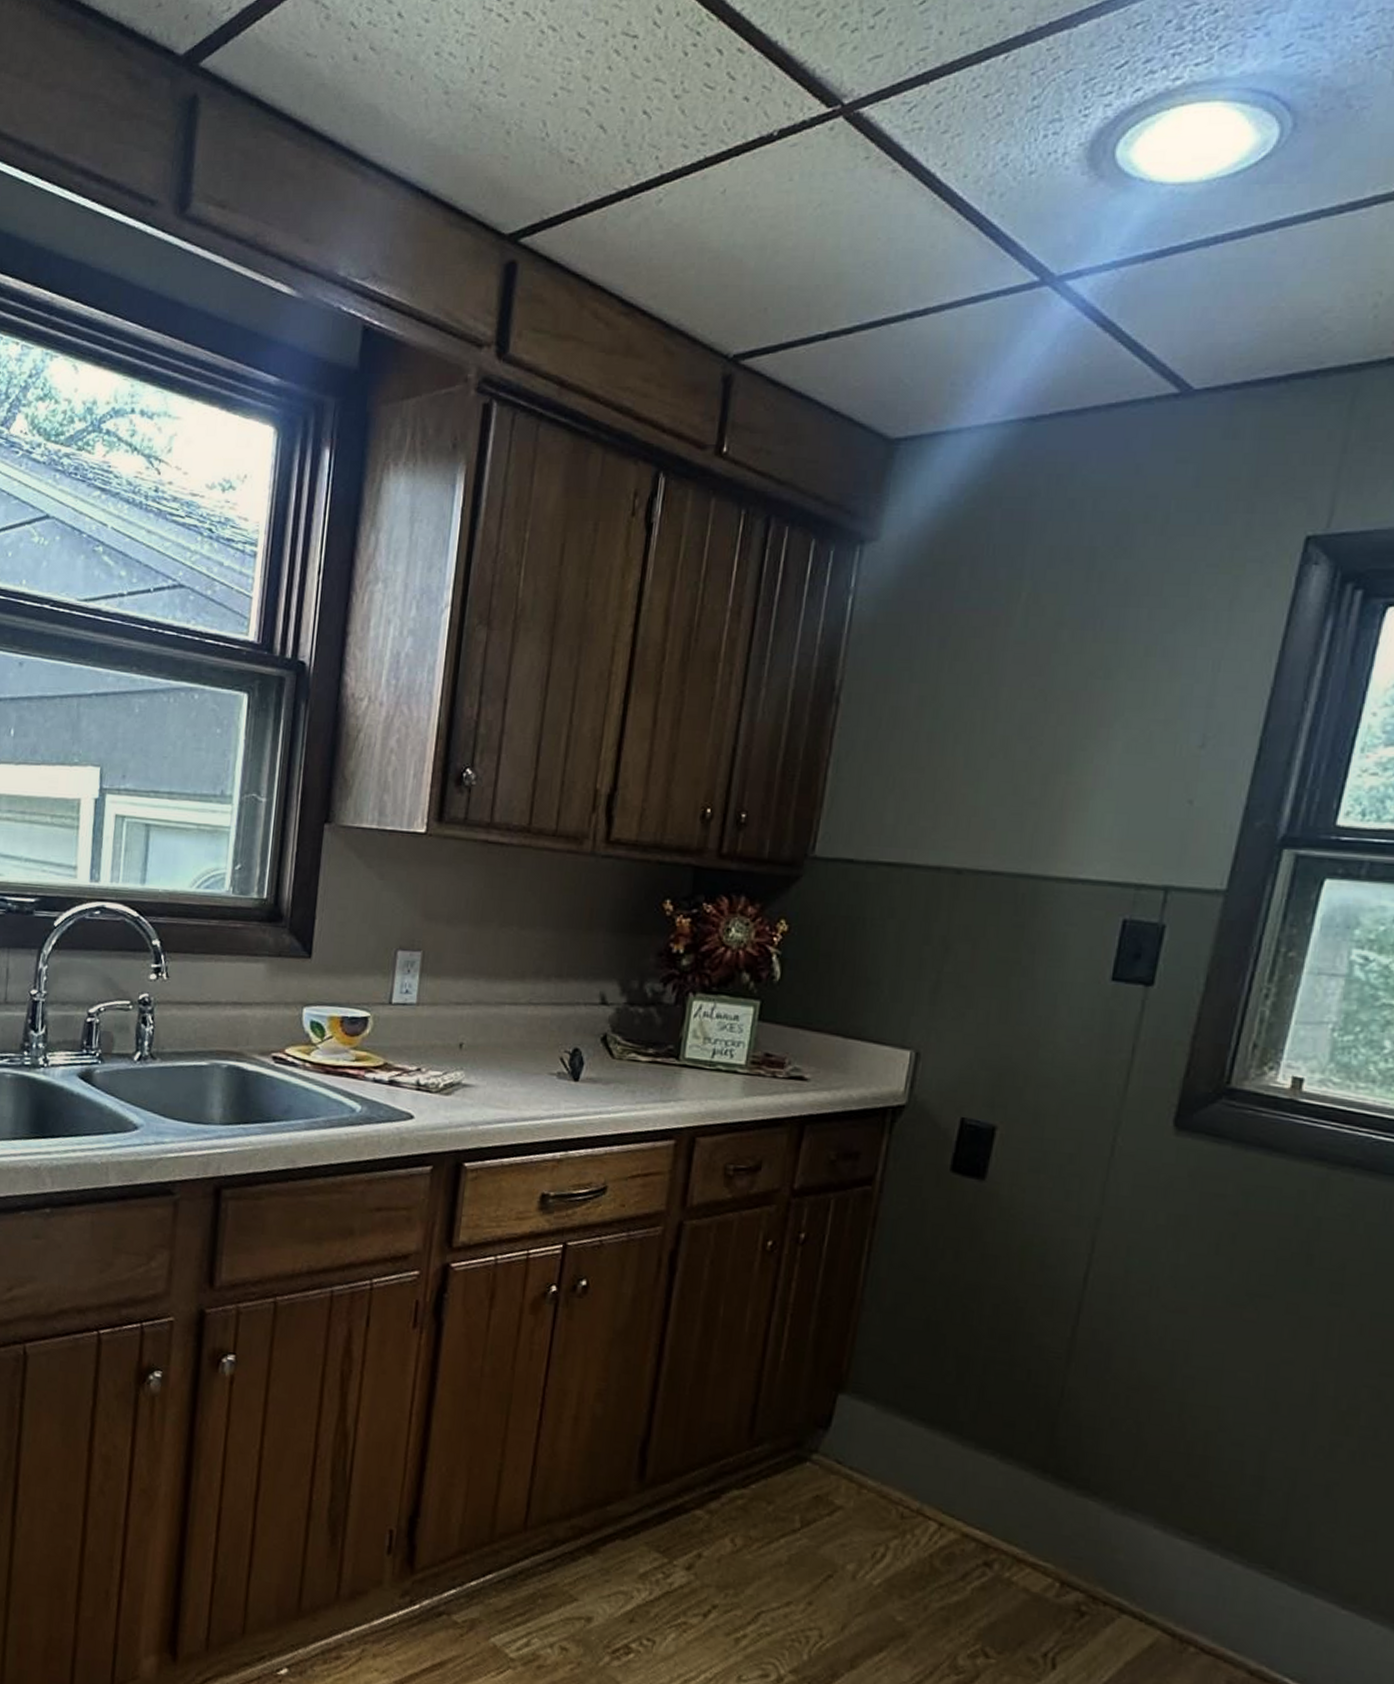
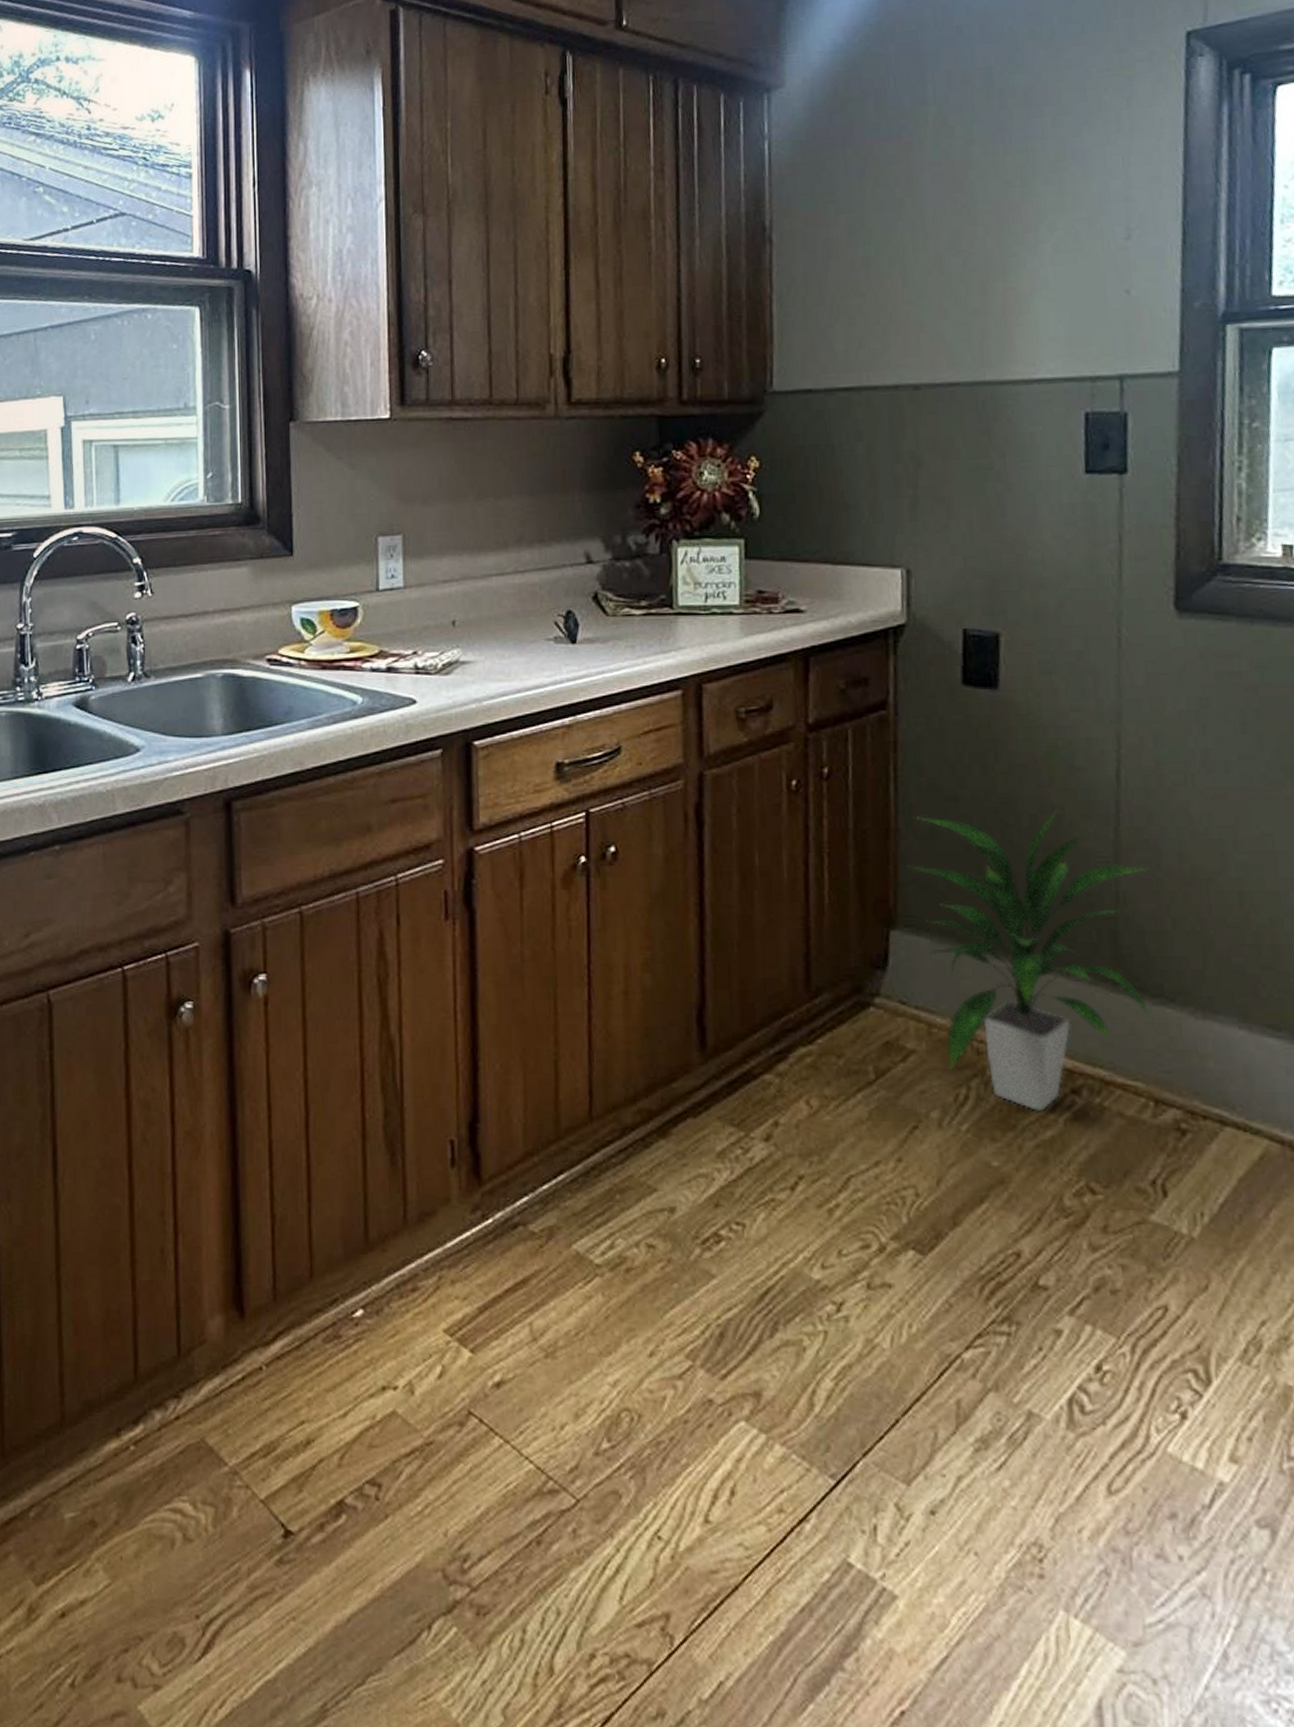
indoor plant: none [865,1291,1096,1578] -> present [906,809,1155,1111]

